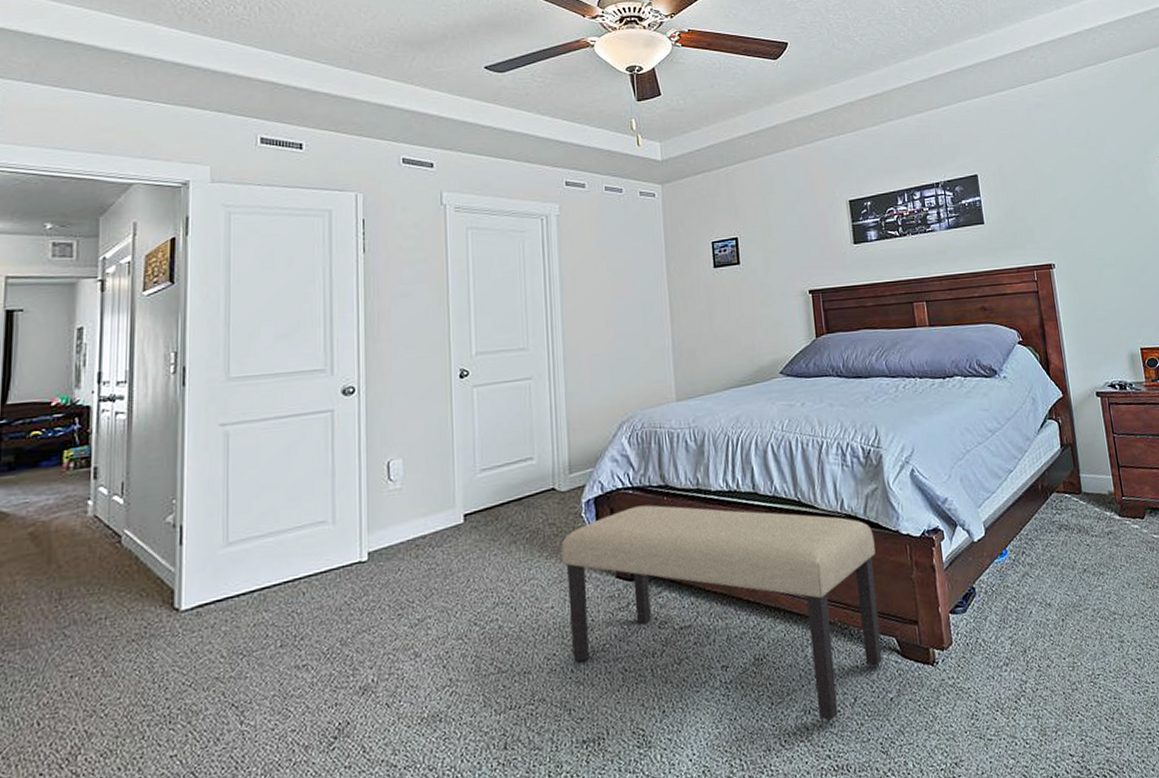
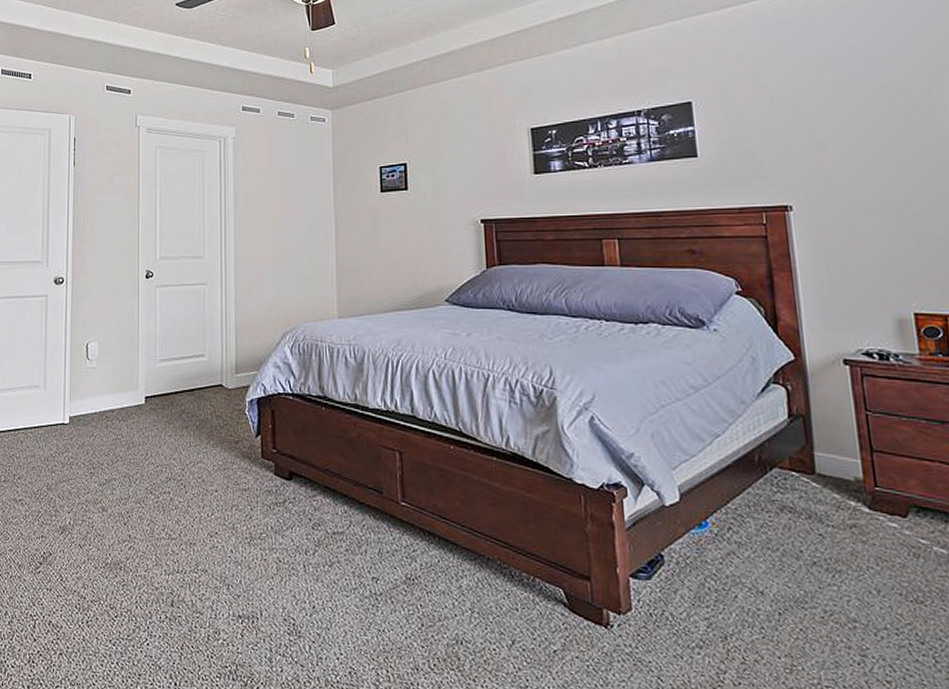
bench: present [561,504,883,721] -> none [226,412,546,657]

